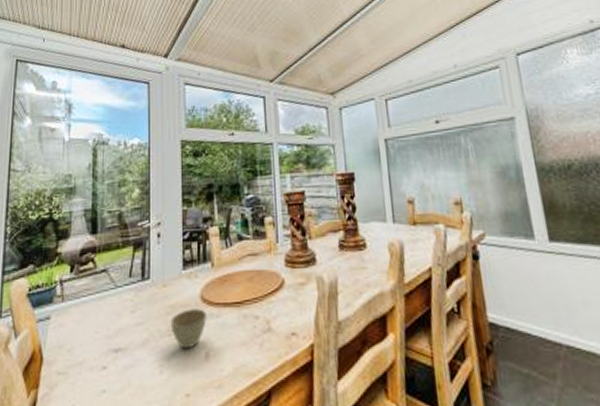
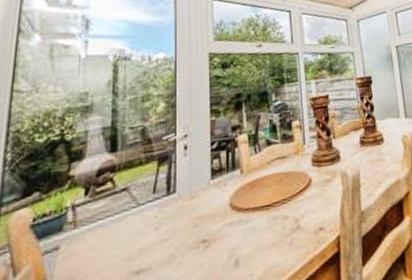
cup: present [170,308,207,349] -> none [198,216,236,260]

